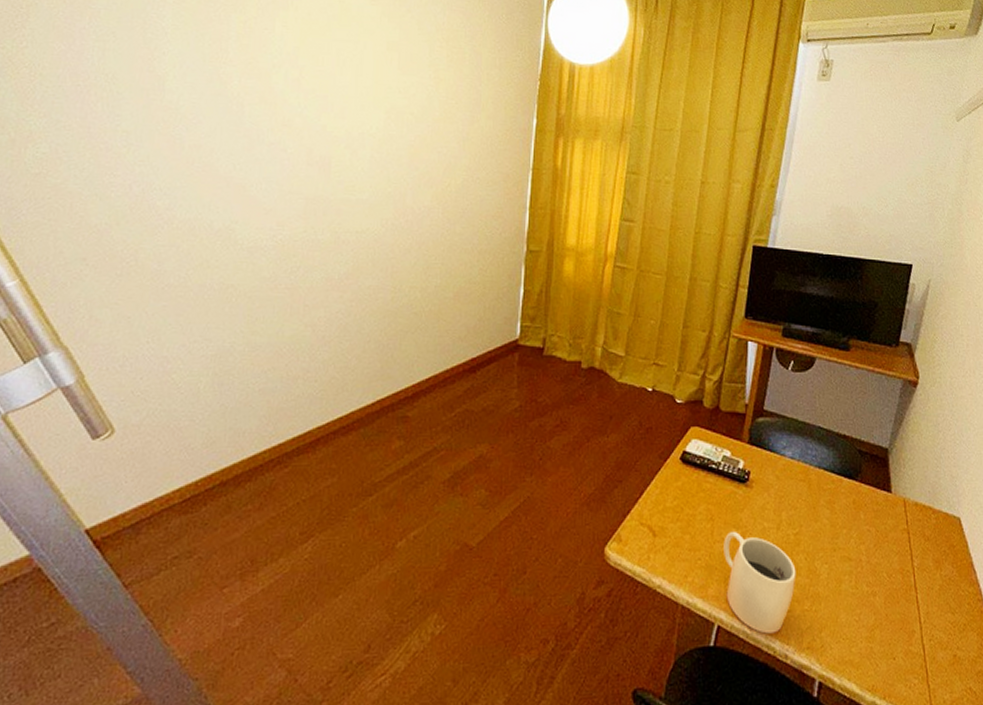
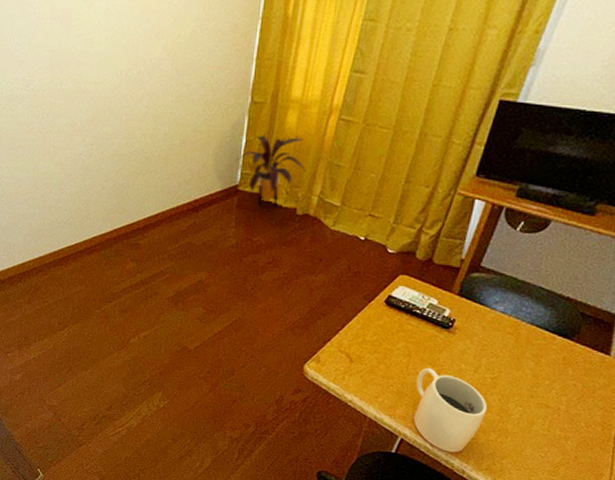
house plant: none [514,284,587,362] -> present [235,136,306,208]

